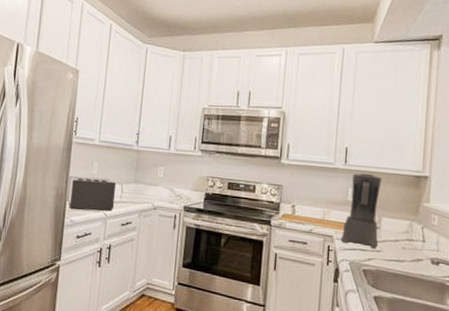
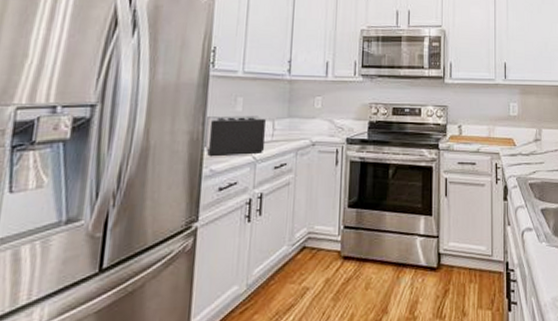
blender: present [340,173,382,249] -> none [506,87,540,161]

